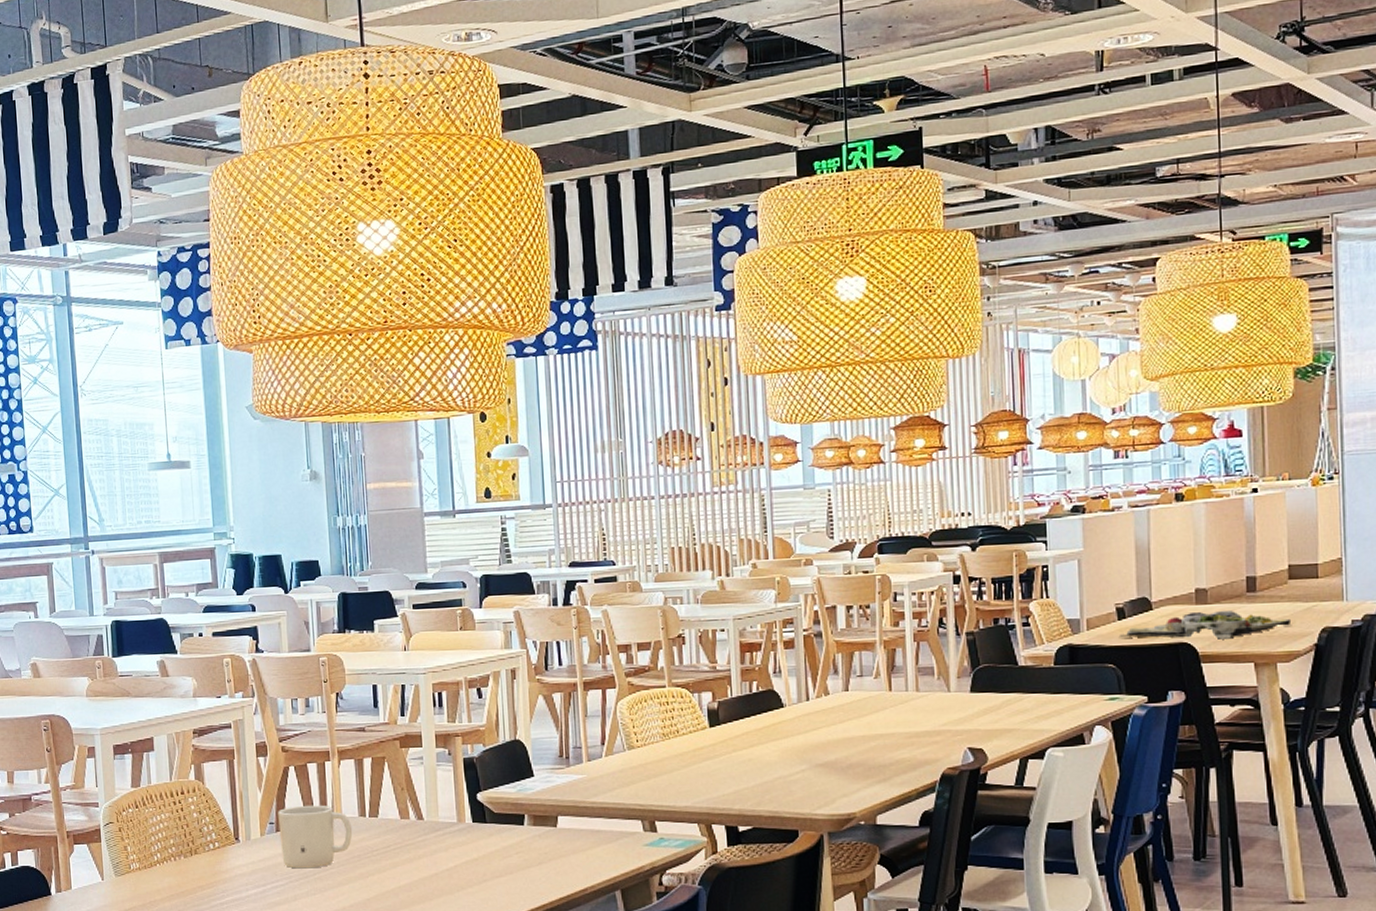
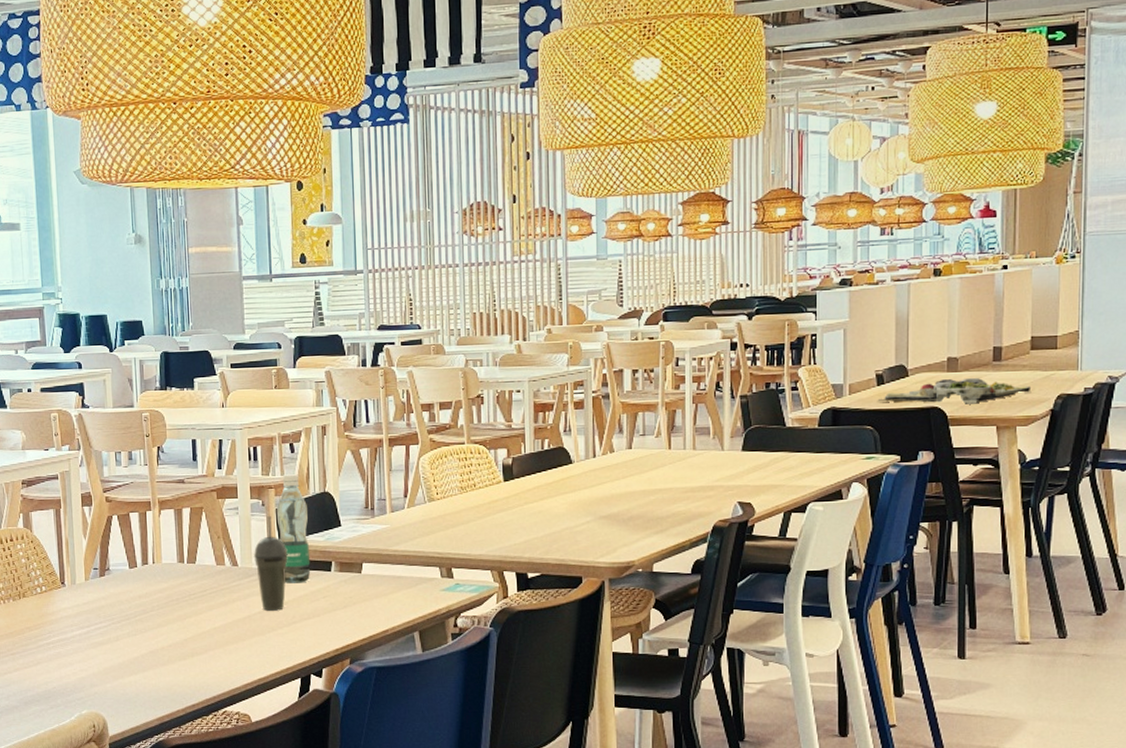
mug: present [278,805,353,869] -> none [102,551,172,611]
beverage cup: none [439,766,477,868] -> present [253,516,288,611]
bottle: none [463,720,502,838] -> present [276,473,311,583]

